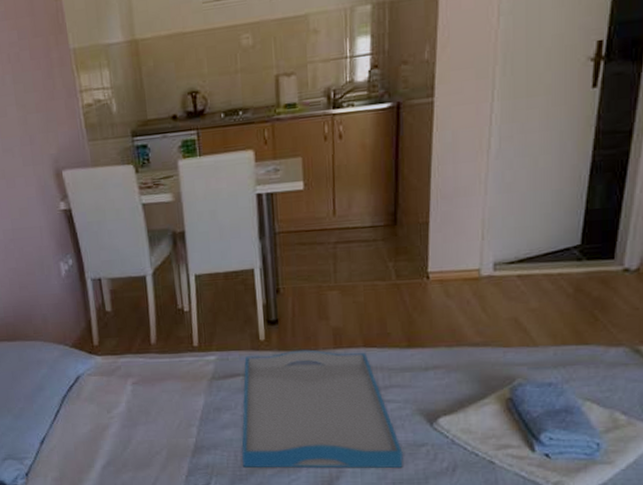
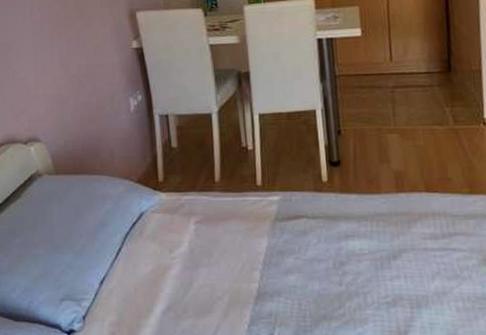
tray: present [242,349,403,469] -> none [305,192,474,324]

